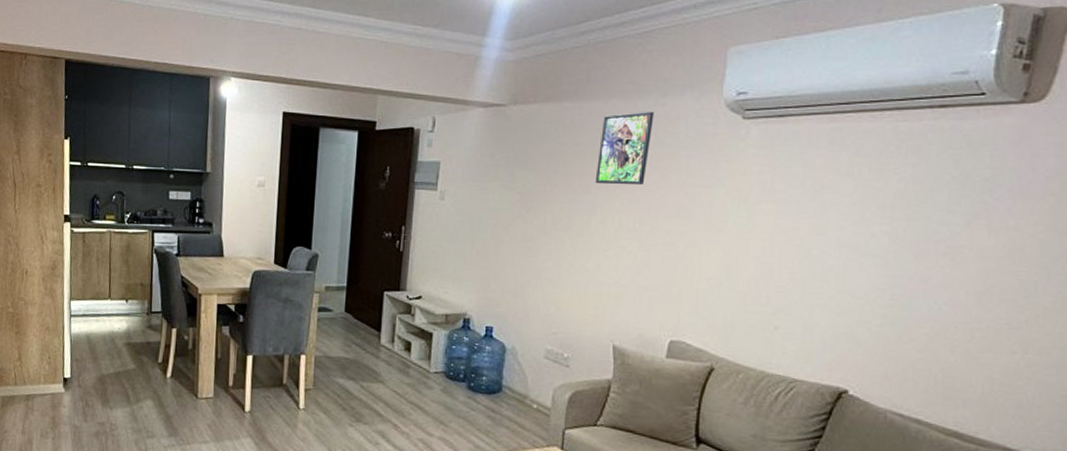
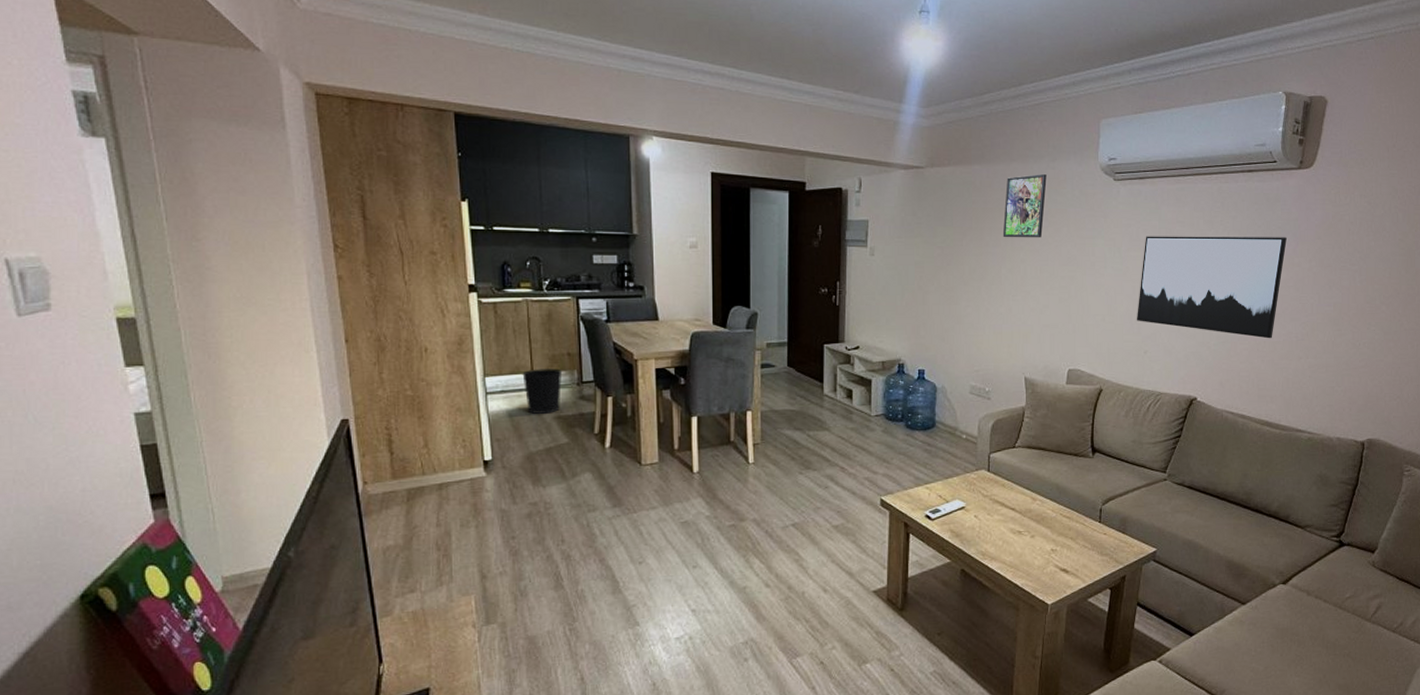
wastebasket: none [101,296,135,339] -> present [522,368,563,414]
wall art: none [765,186,998,324] -> present [1136,236,1287,339]

